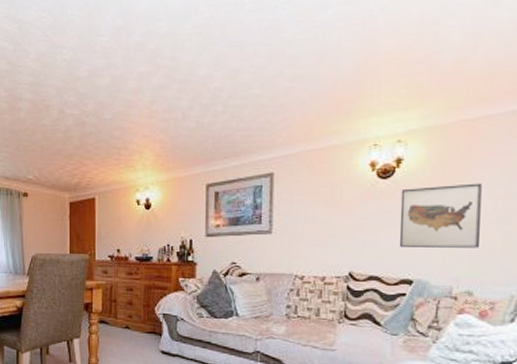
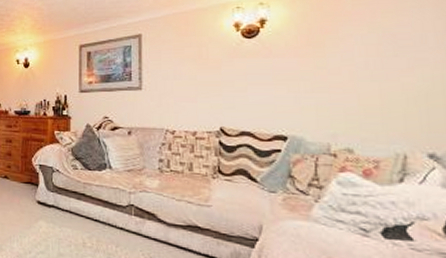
wall art: present [399,183,482,248] -> none [267,41,354,105]

